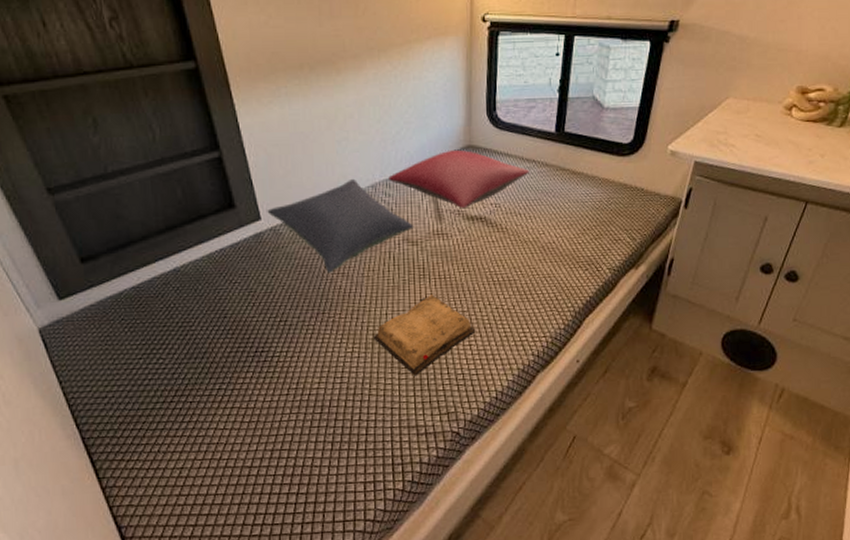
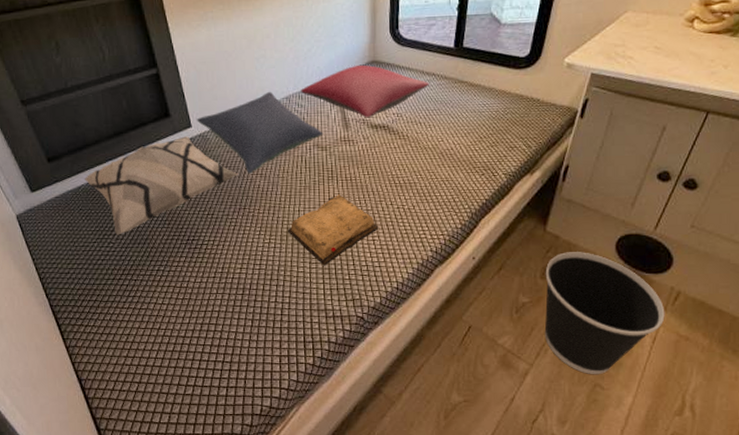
decorative pillow: none [128,230,316,349] -> present [85,136,238,235]
wastebasket: none [651,350,770,482] -> present [544,252,665,375]

